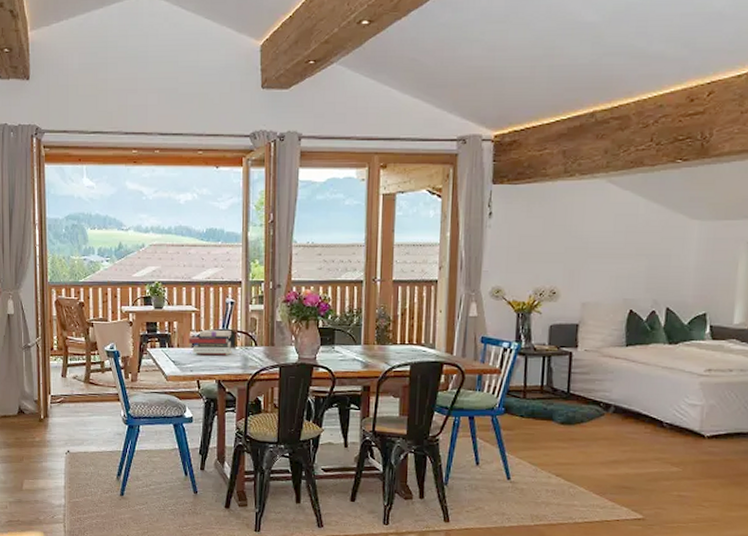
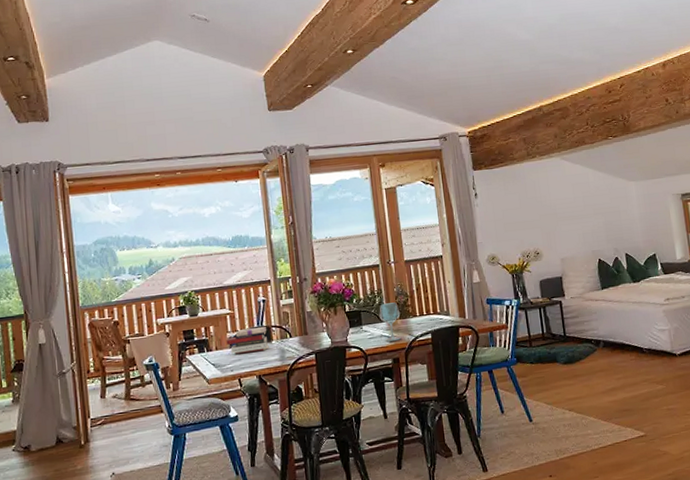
wine glass: none [355,325,379,367] -> present [379,302,401,342]

